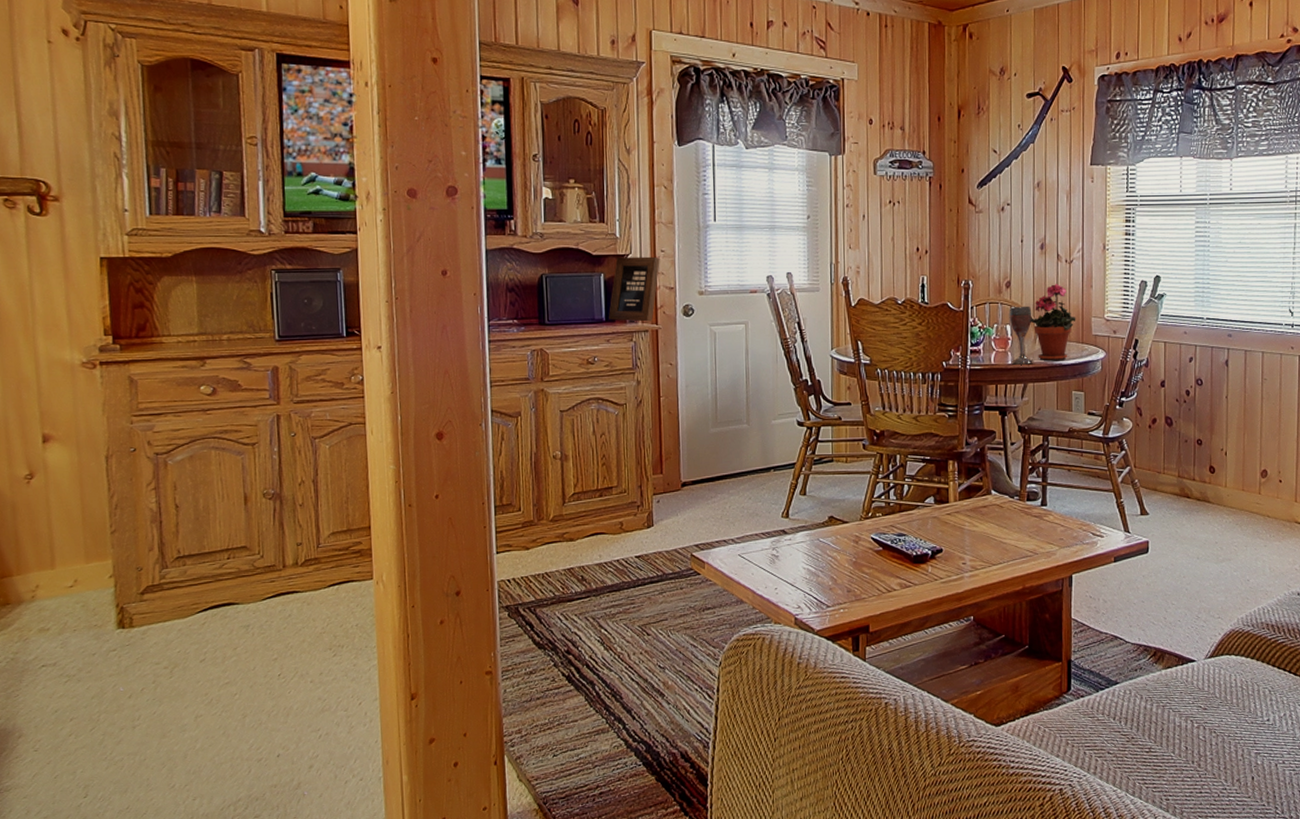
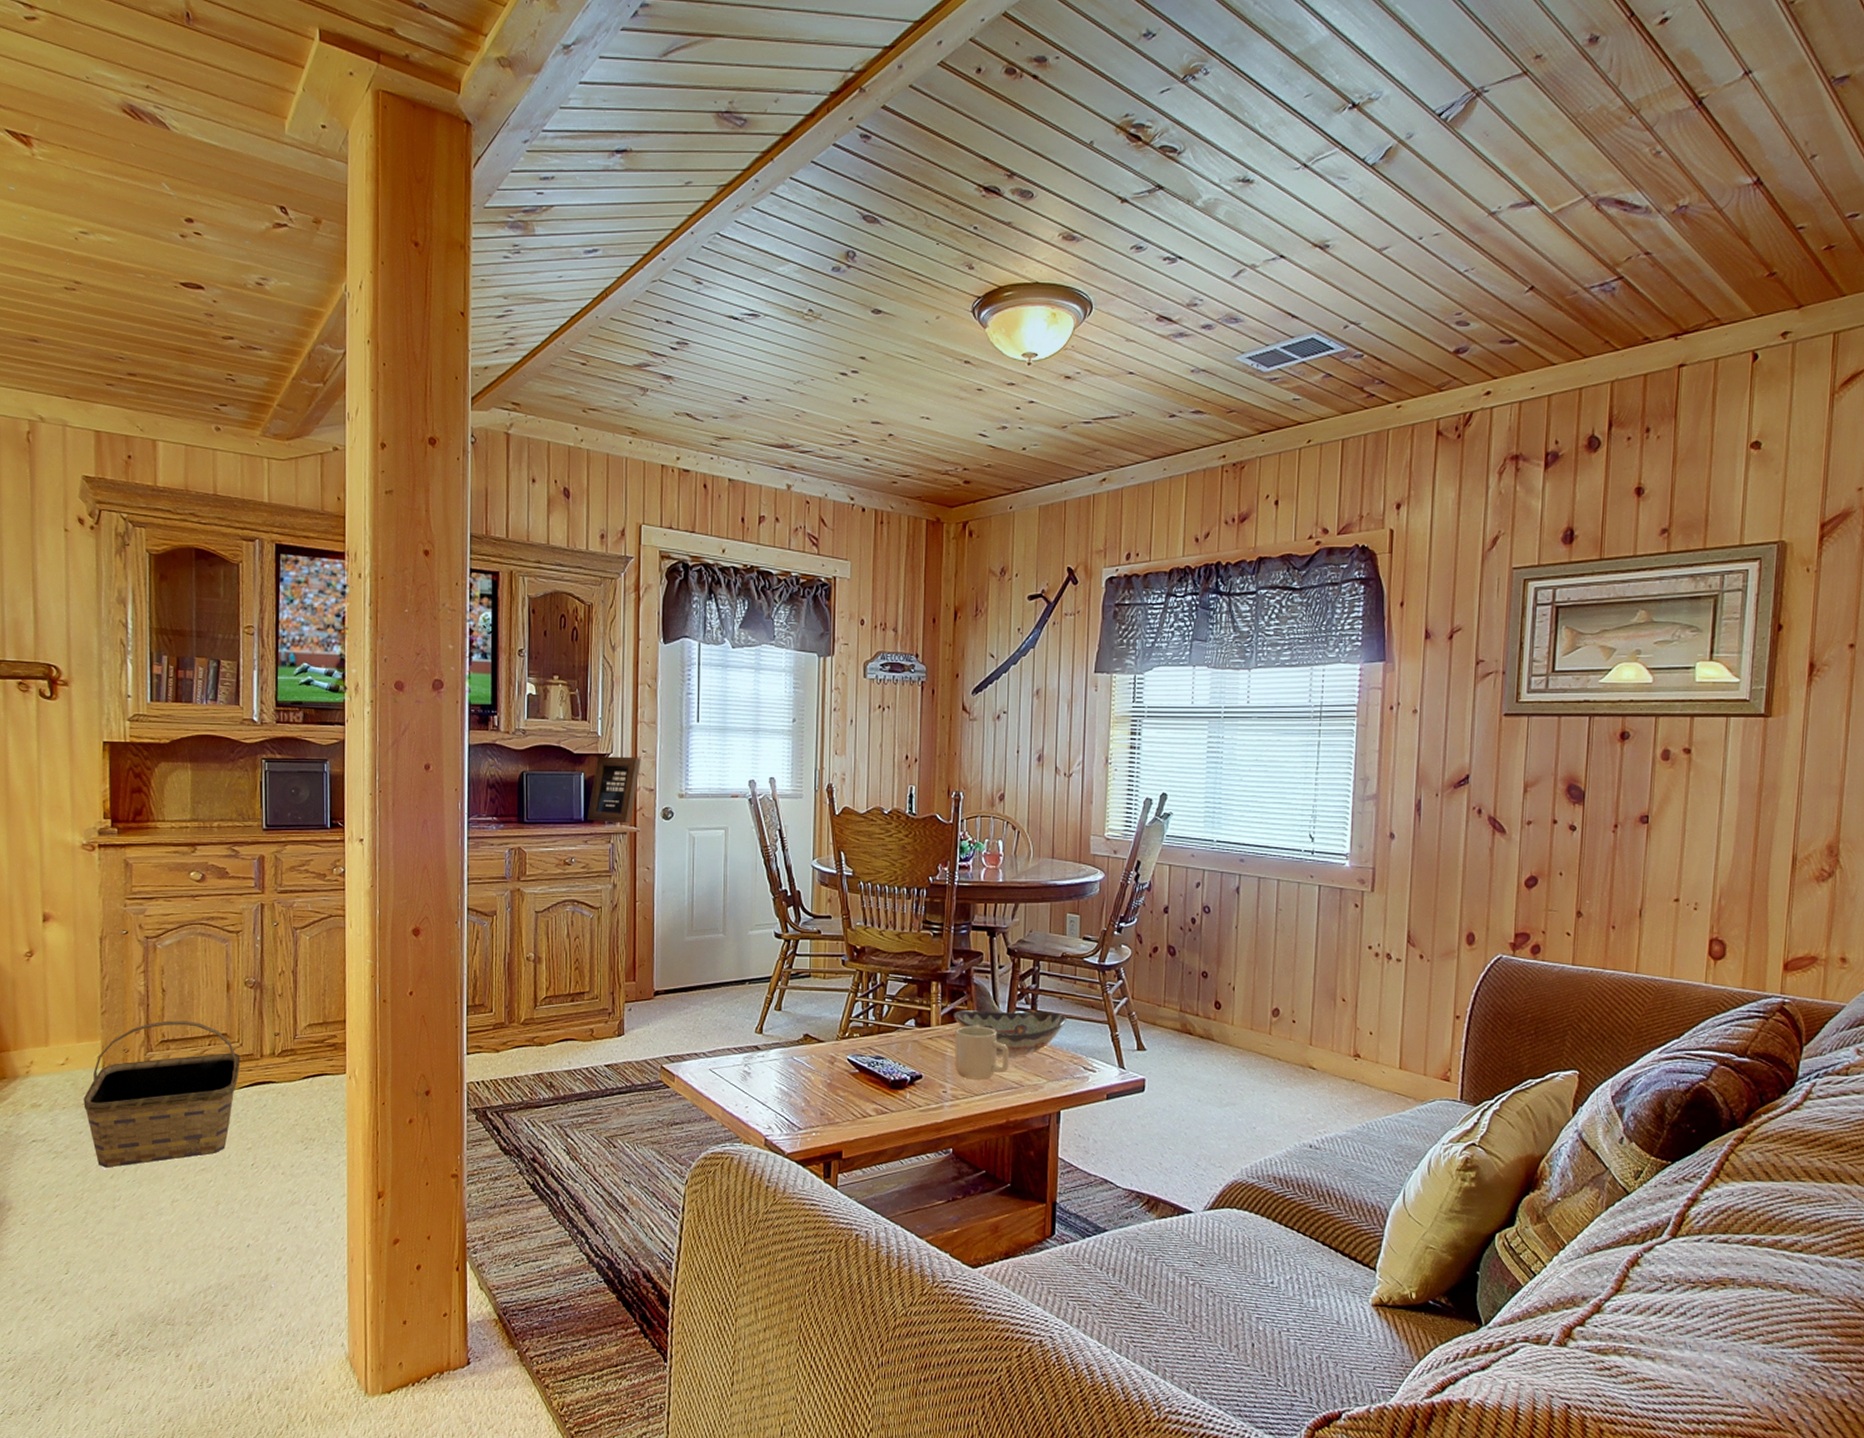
basket: none [95,535,262,688] -> present [83,1020,241,1168]
decorative bowl: none [969,483,1076,528] -> present [953,1010,1068,1057]
mug: none [972,500,1023,550] -> present [955,1026,1009,1080]
cup: present [1009,306,1034,365] -> none [1001,820,1027,883]
potted plant: present [1030,284,1076,361] -> none [1024,798,1074,881]

